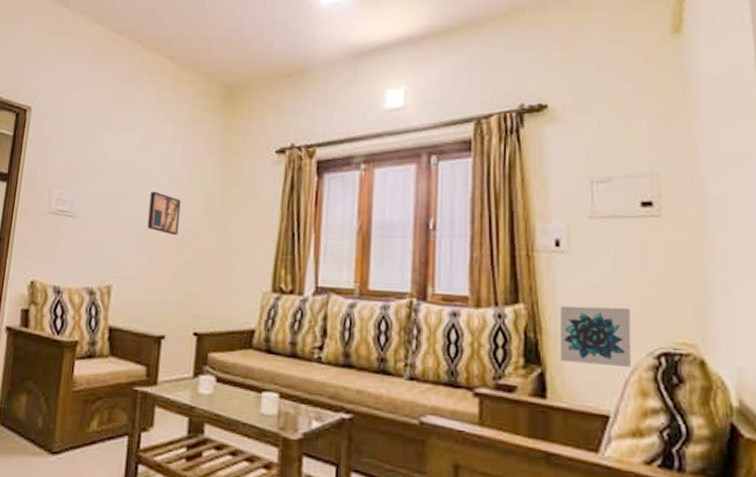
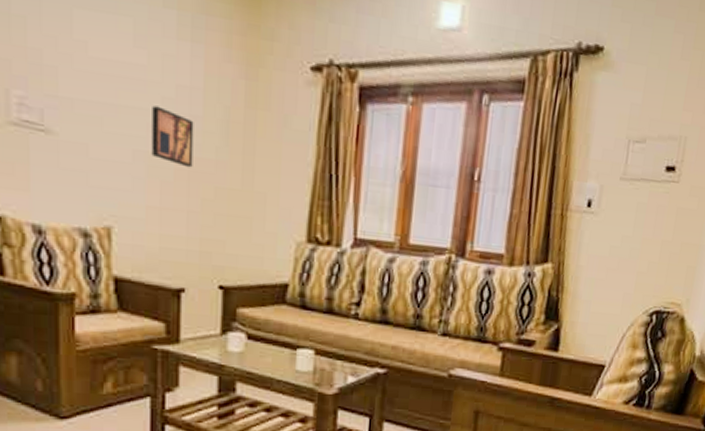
wall art: present [559,306,632,367] -> none [574,267,638,323]

